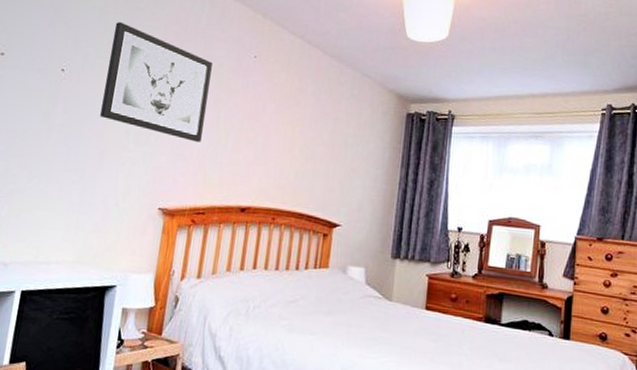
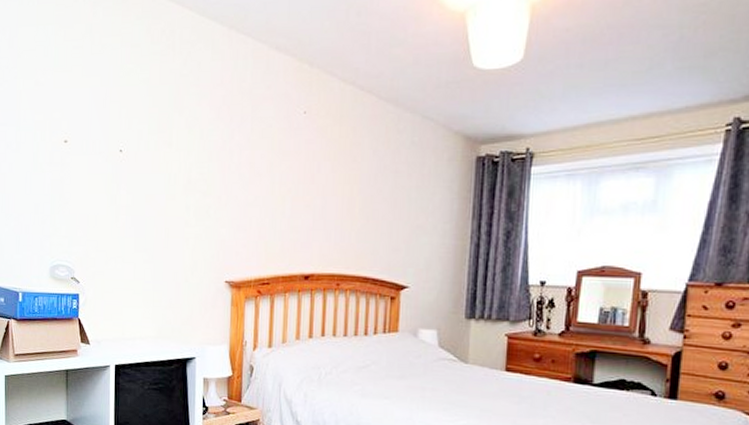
wall art: present [100,21,213,142] -> none [160,92,262,211]

